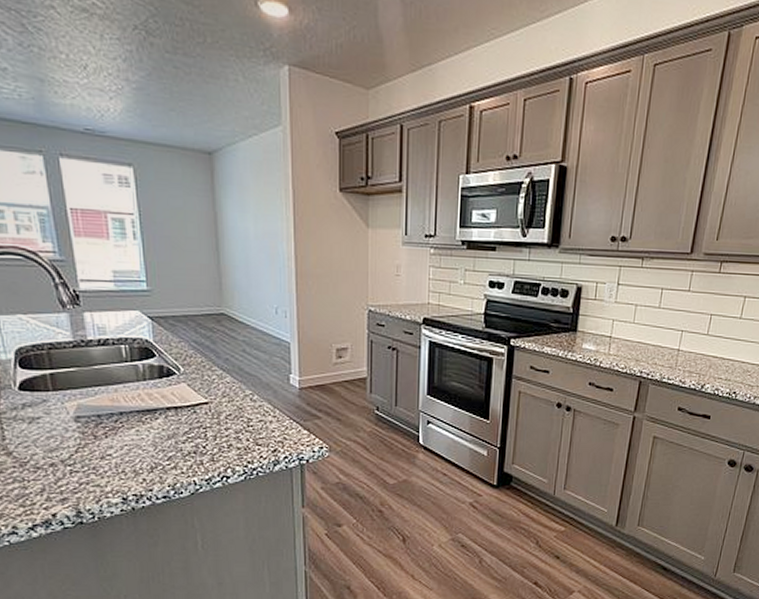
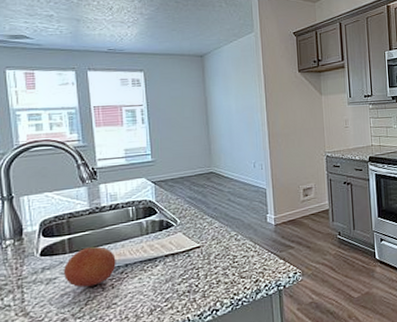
fruit: none [48,386,109,432] -> present [64,246,116,287]

